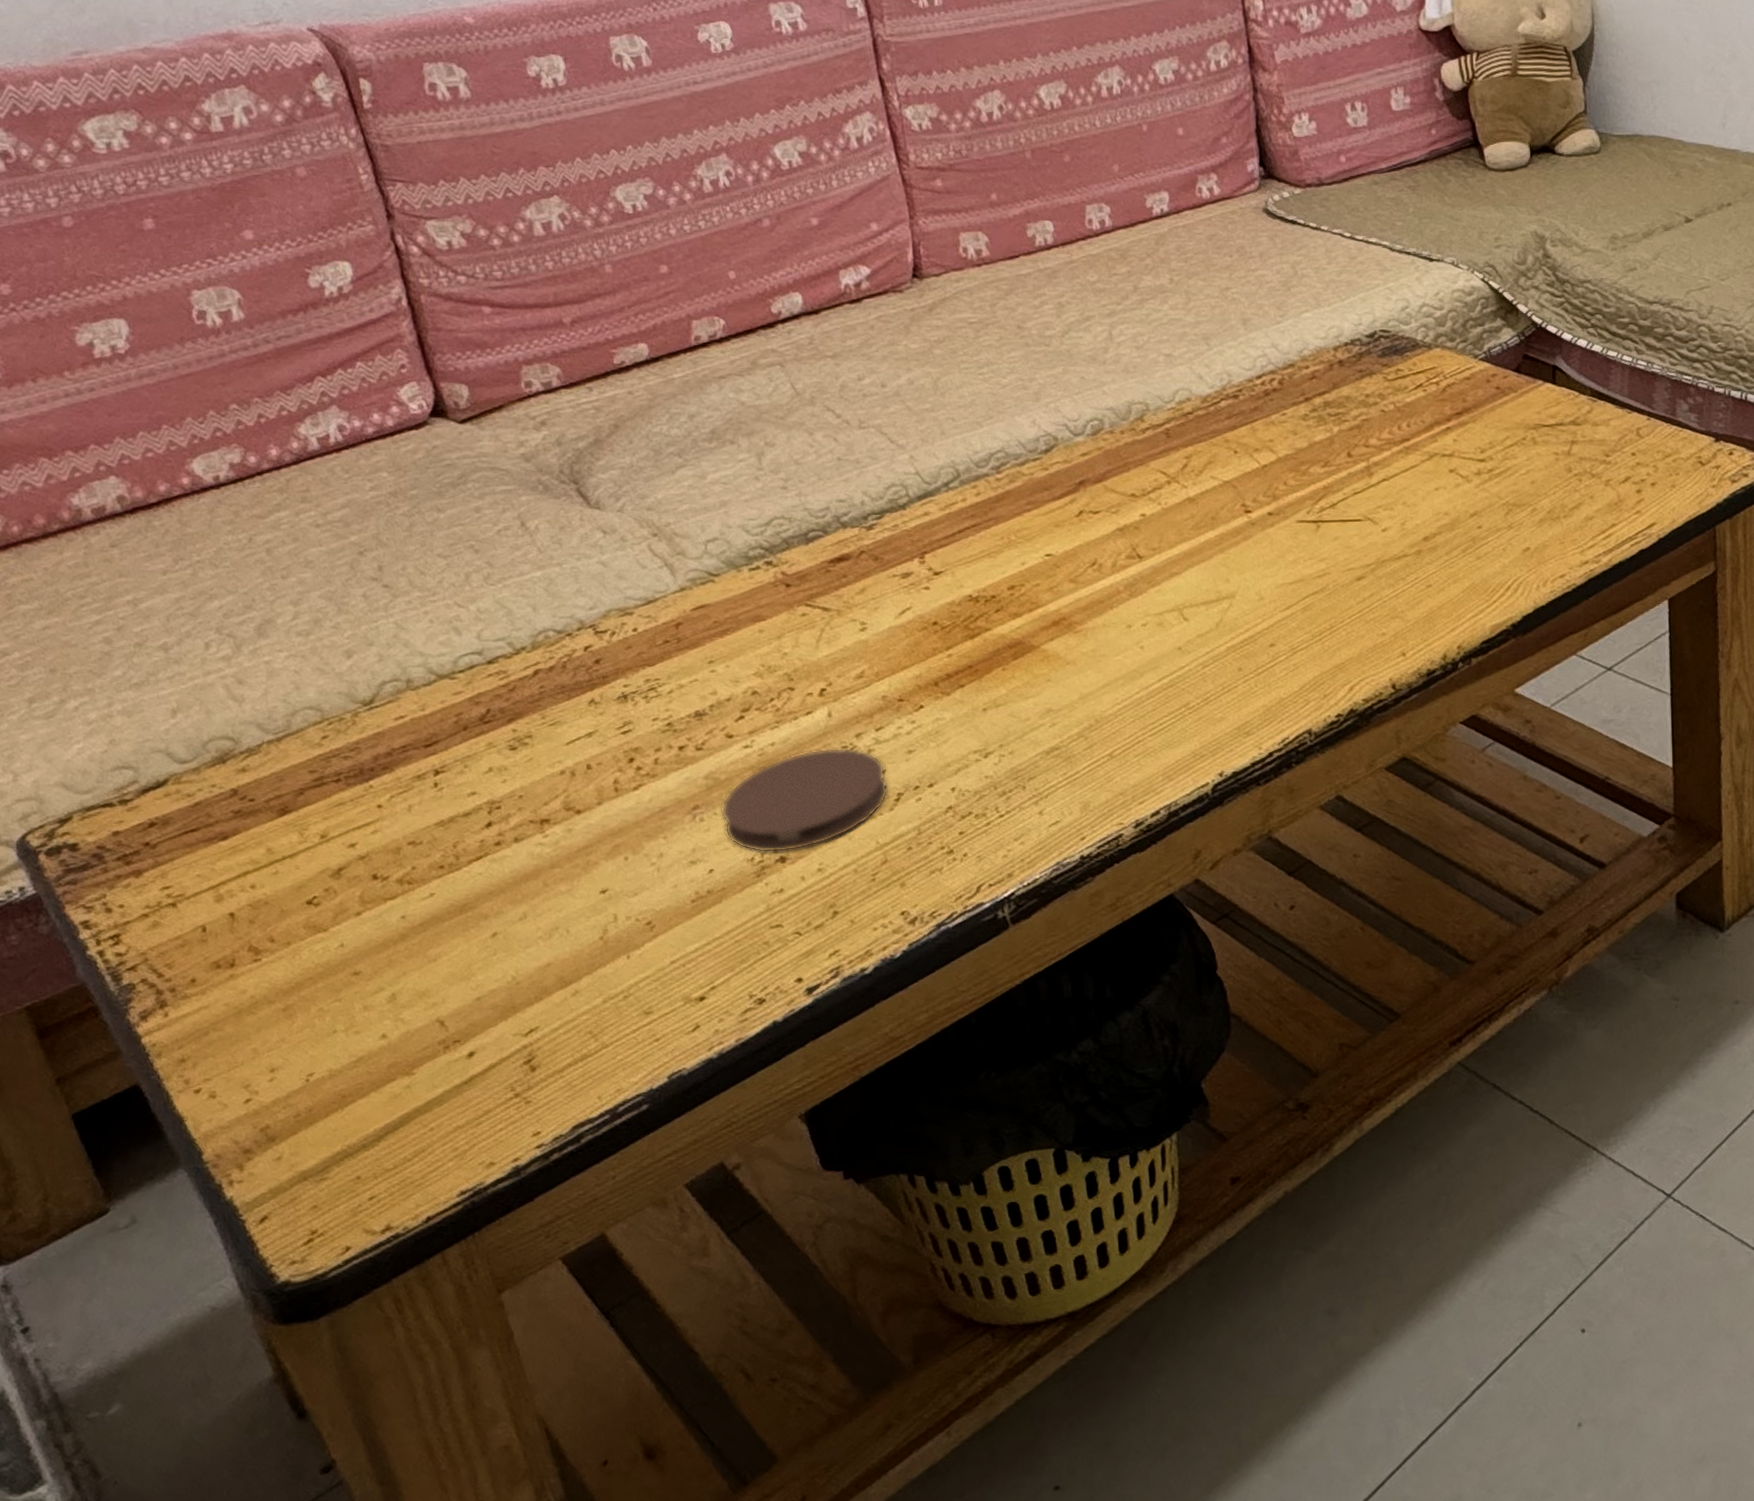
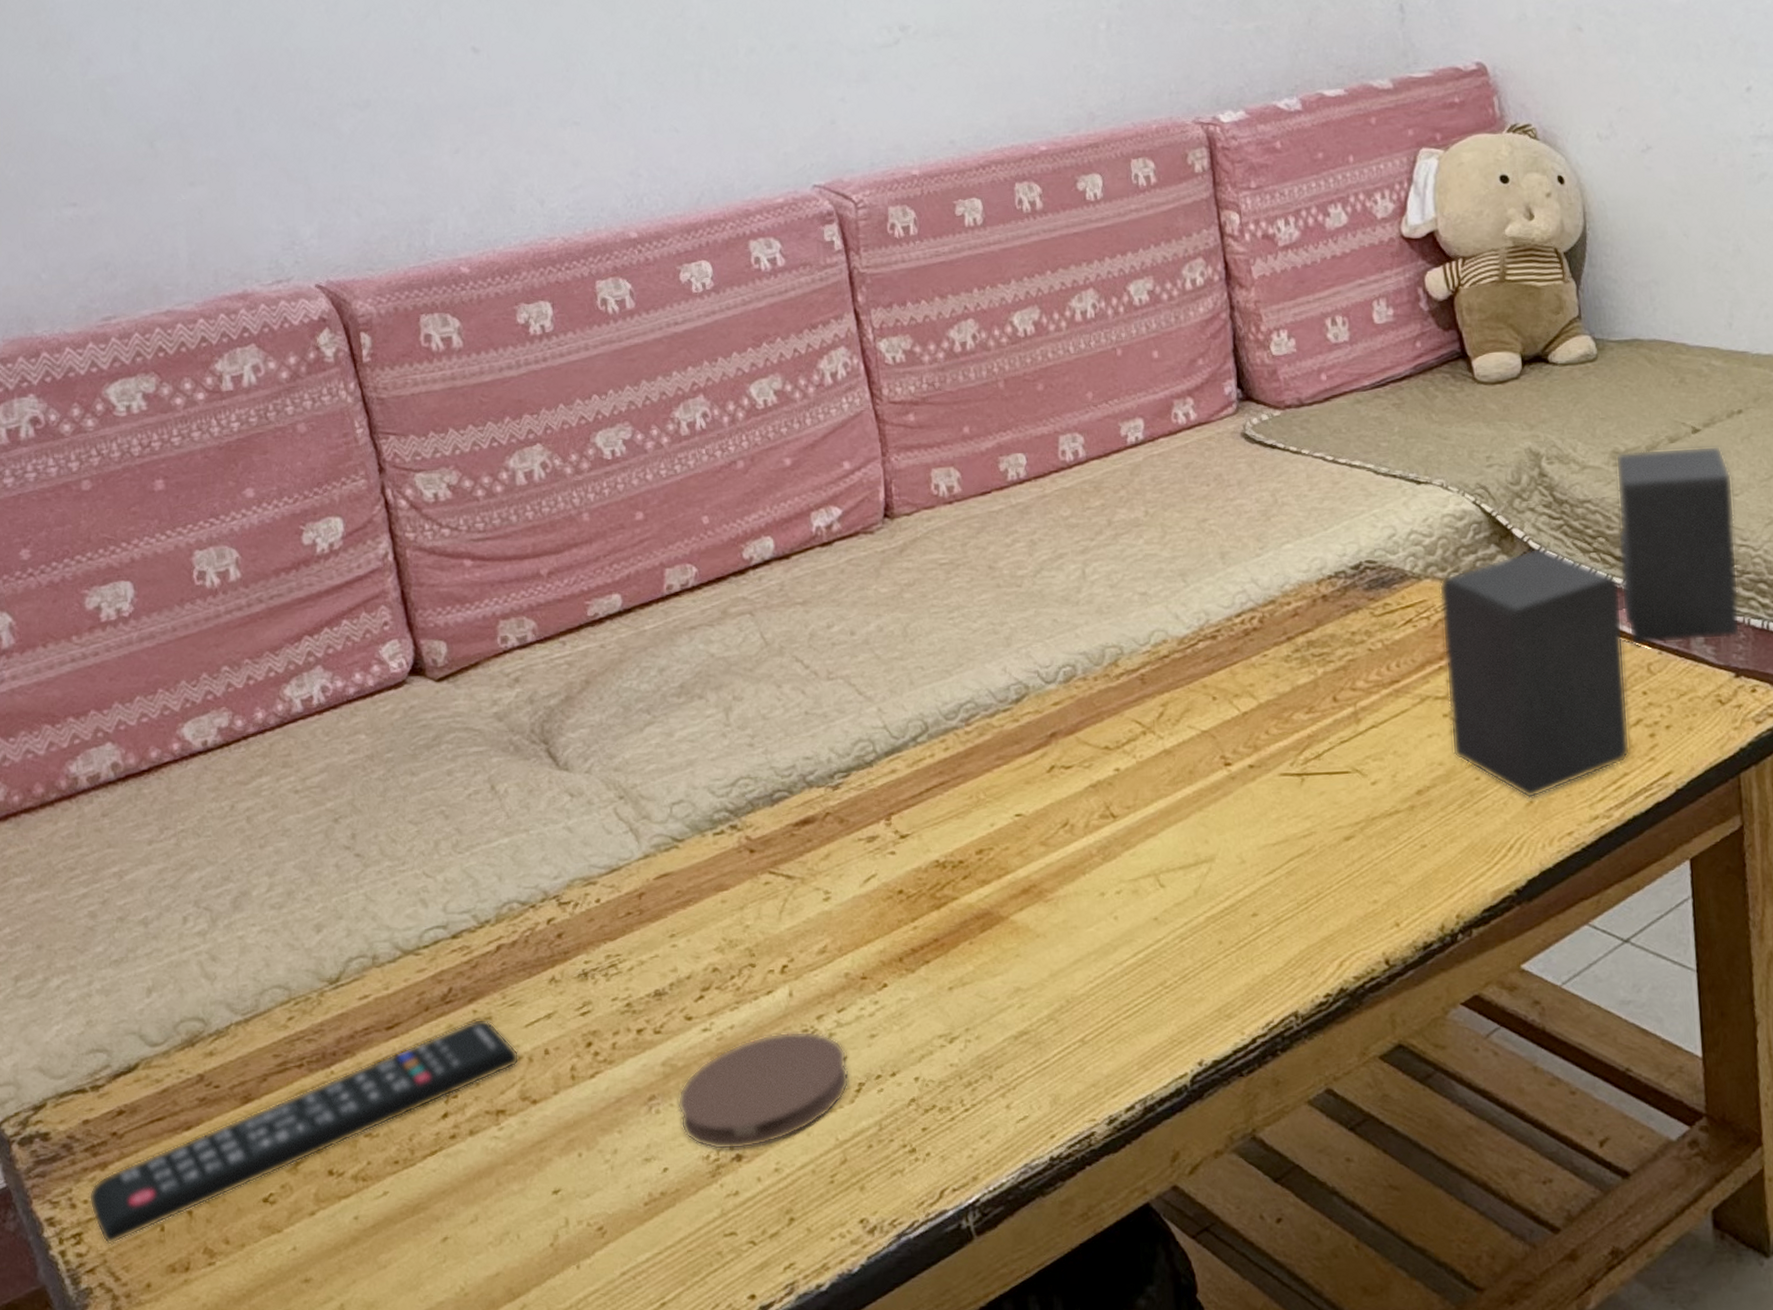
remote control: none [124,737,562,945] -> present [89,1018,520,1245]
speaker: none [1448,234,1722,545] -> present [1439,445,1741,799]

